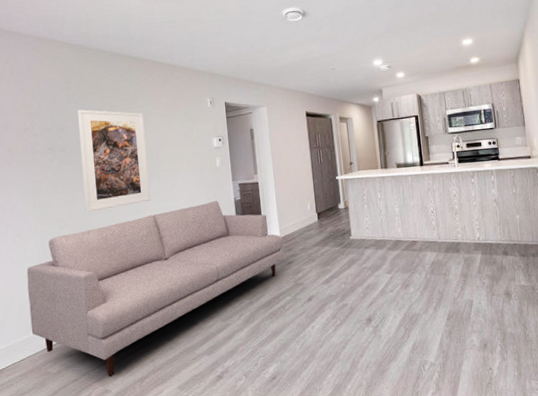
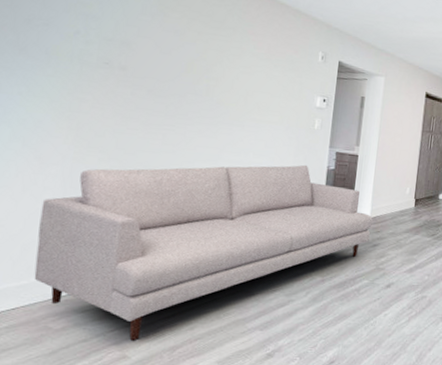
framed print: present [78,109,151,212] -> none [140,26,238,151]

